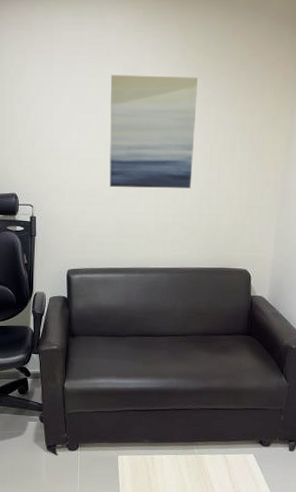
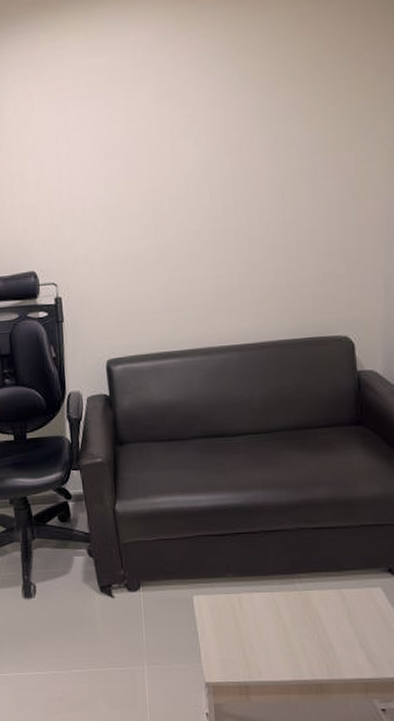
wall art: present [109,74,198,188] -> none [140,90,260,248]

